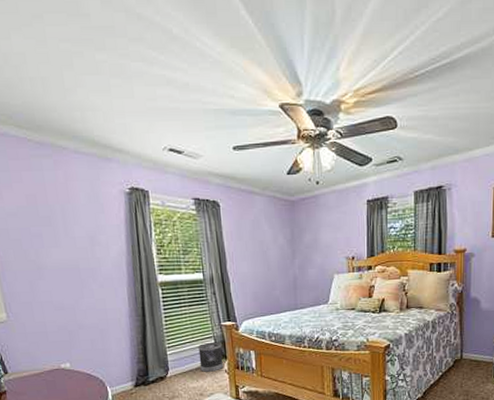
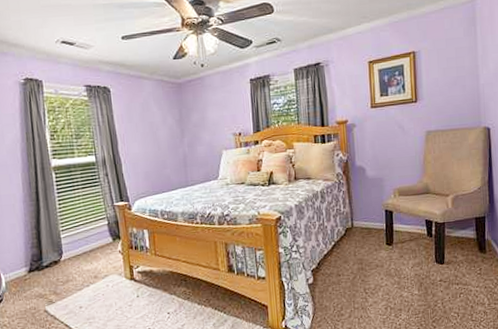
wastebasket: present [198,342,224,372] -> none [92,222,117,254]

